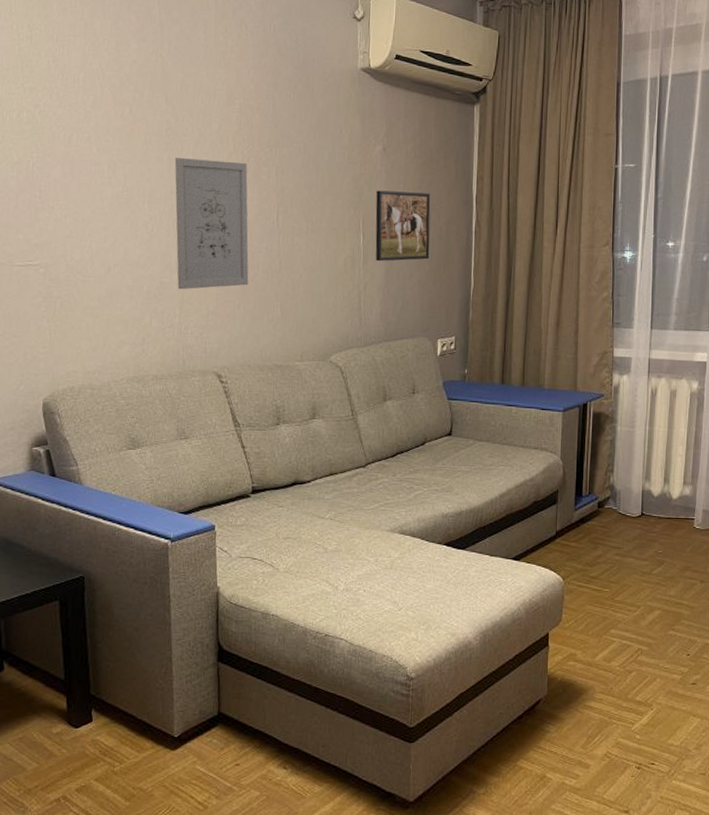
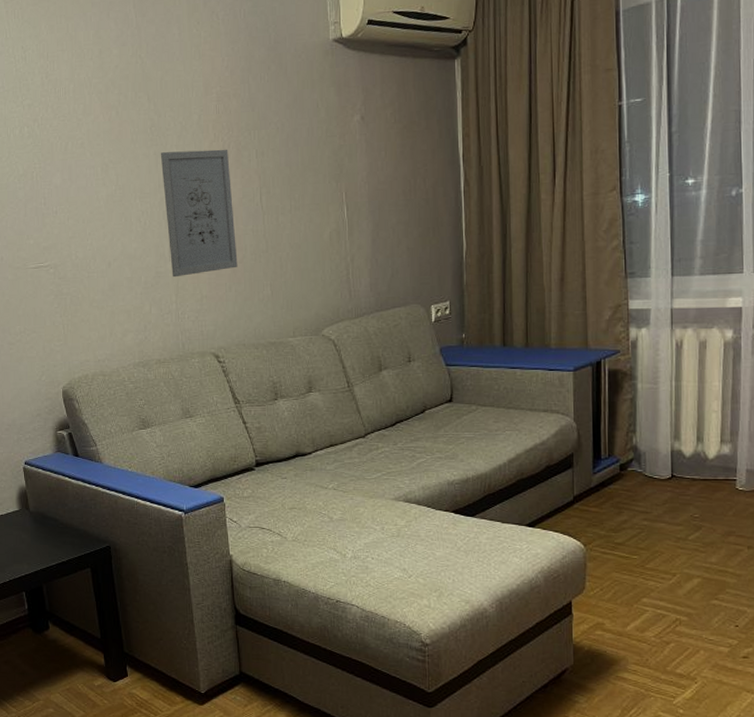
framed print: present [375,190,431,262] -> none [357,157,417,232]

